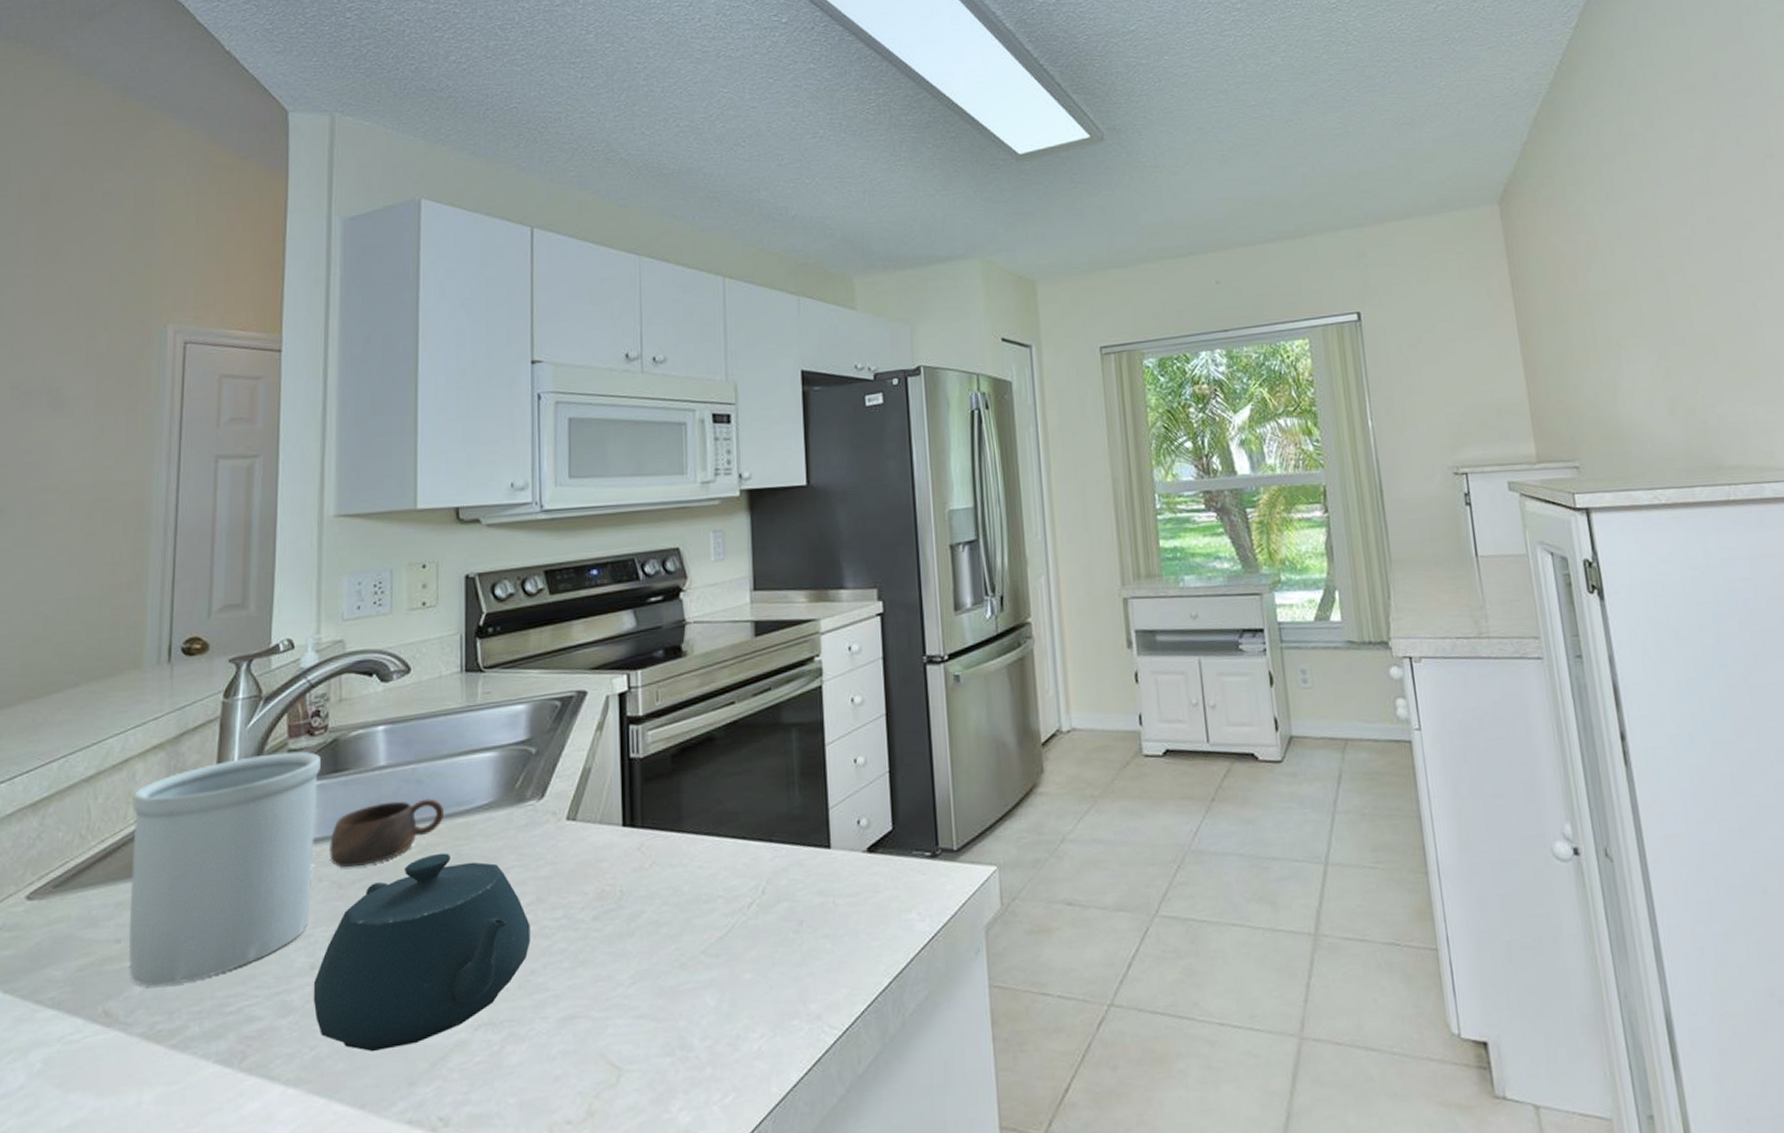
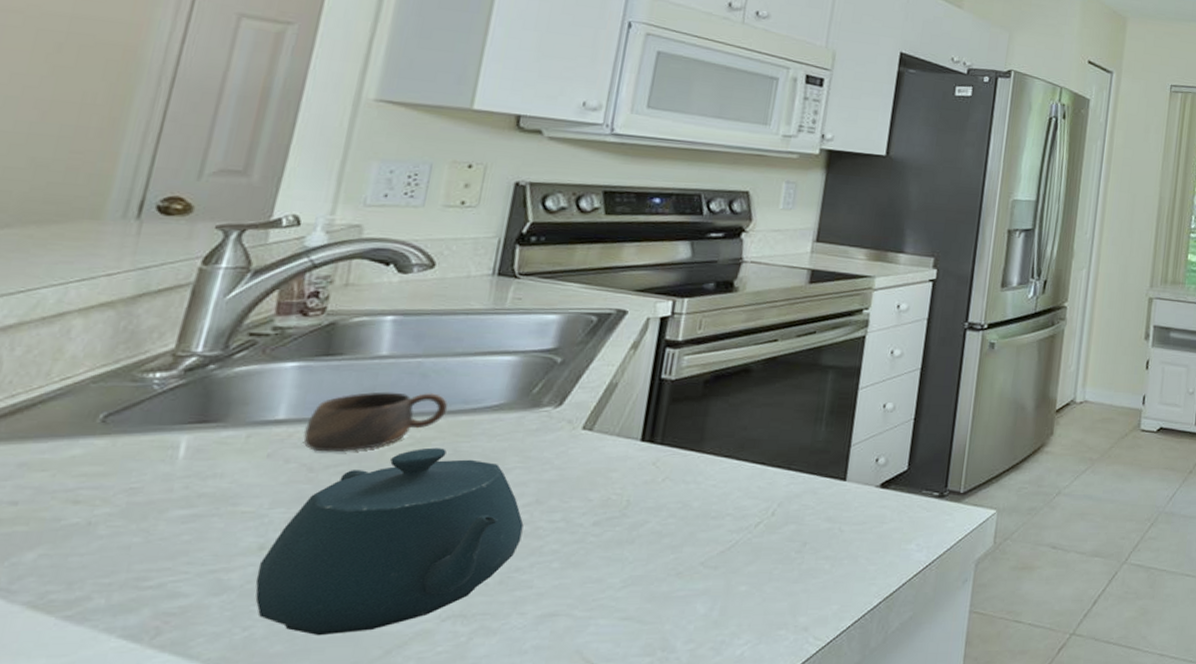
utensil holder: present [128,751,321,987] -> none [22,328,312,554]

